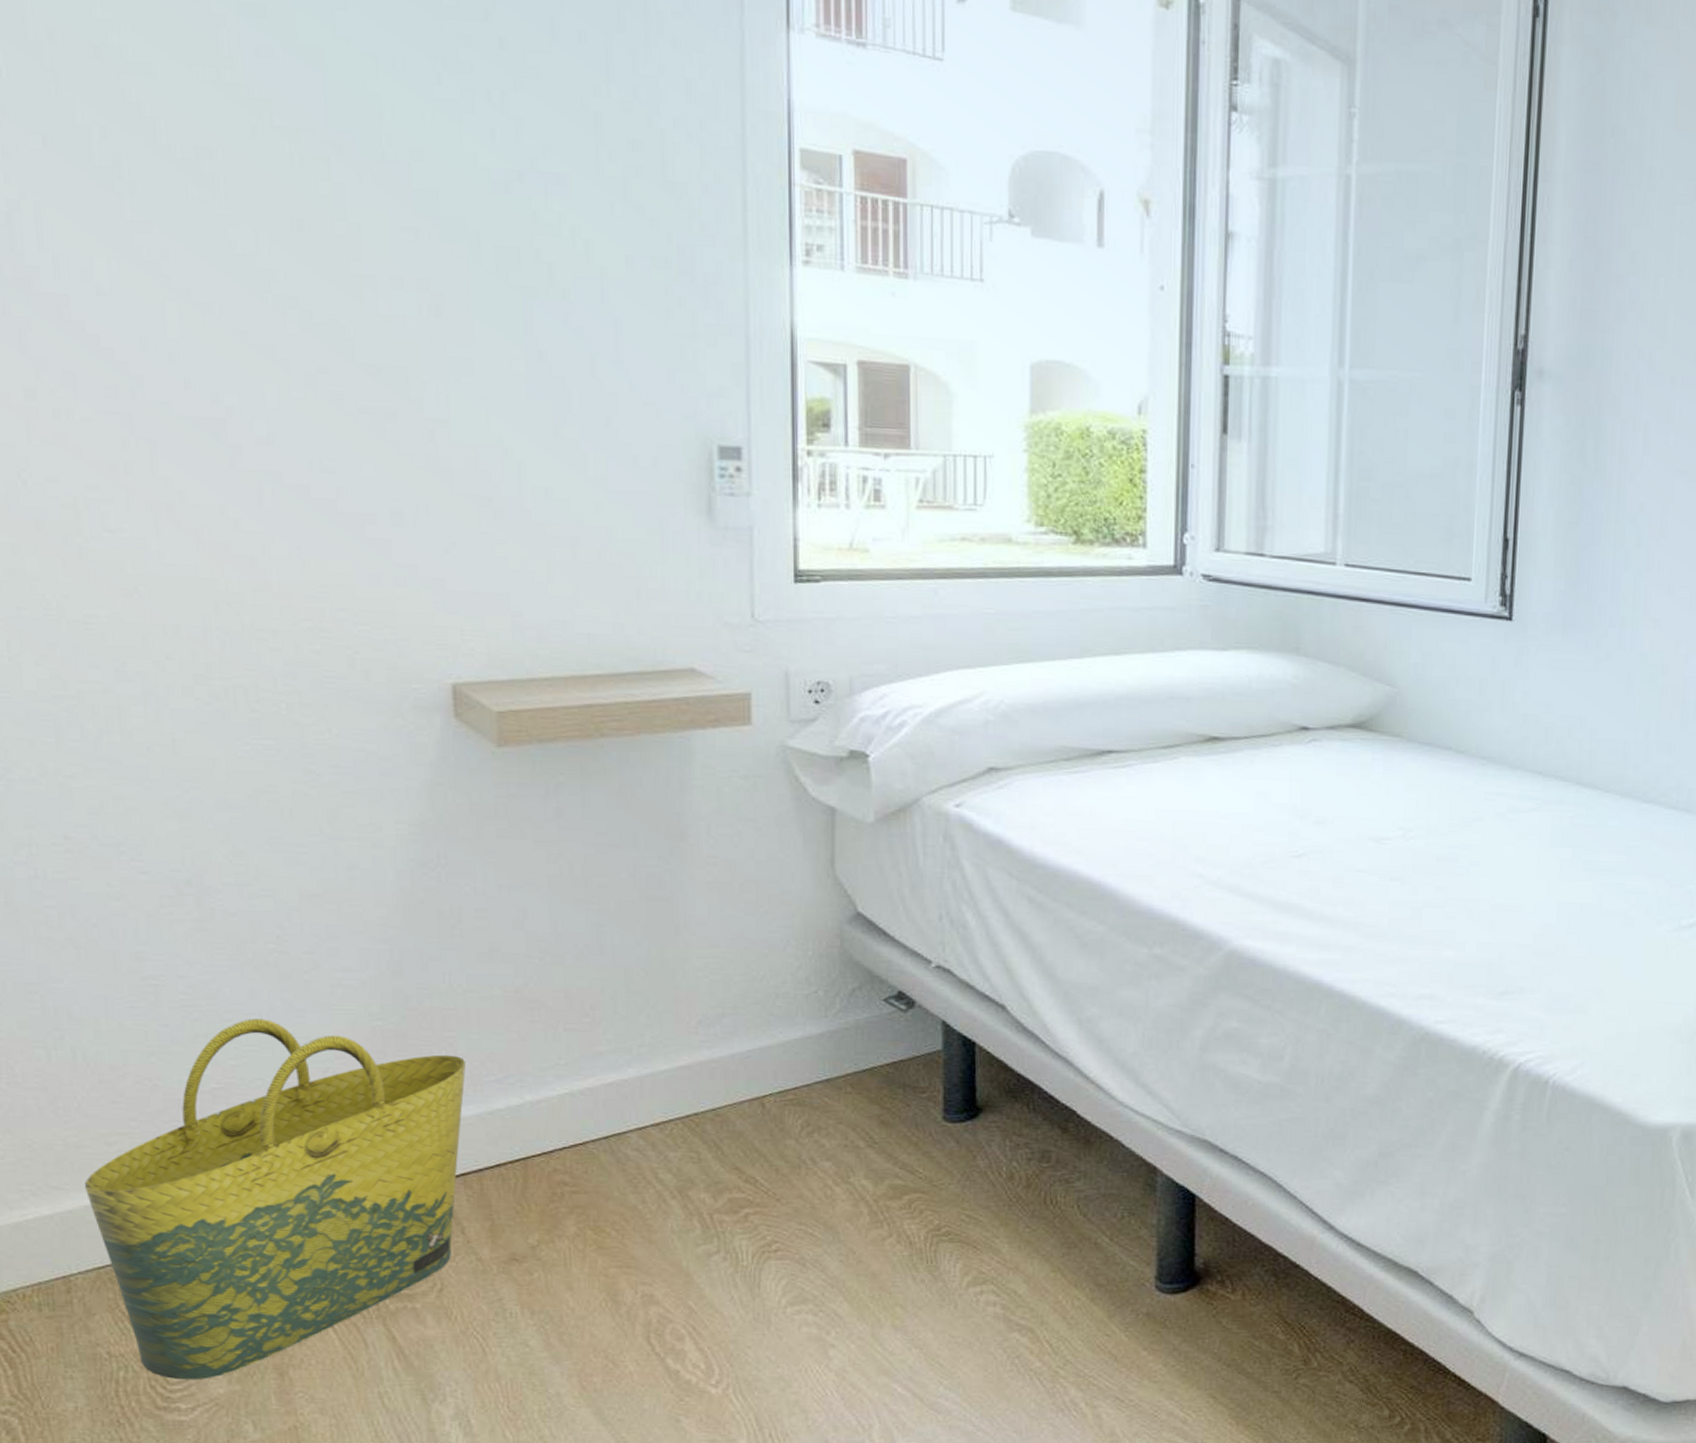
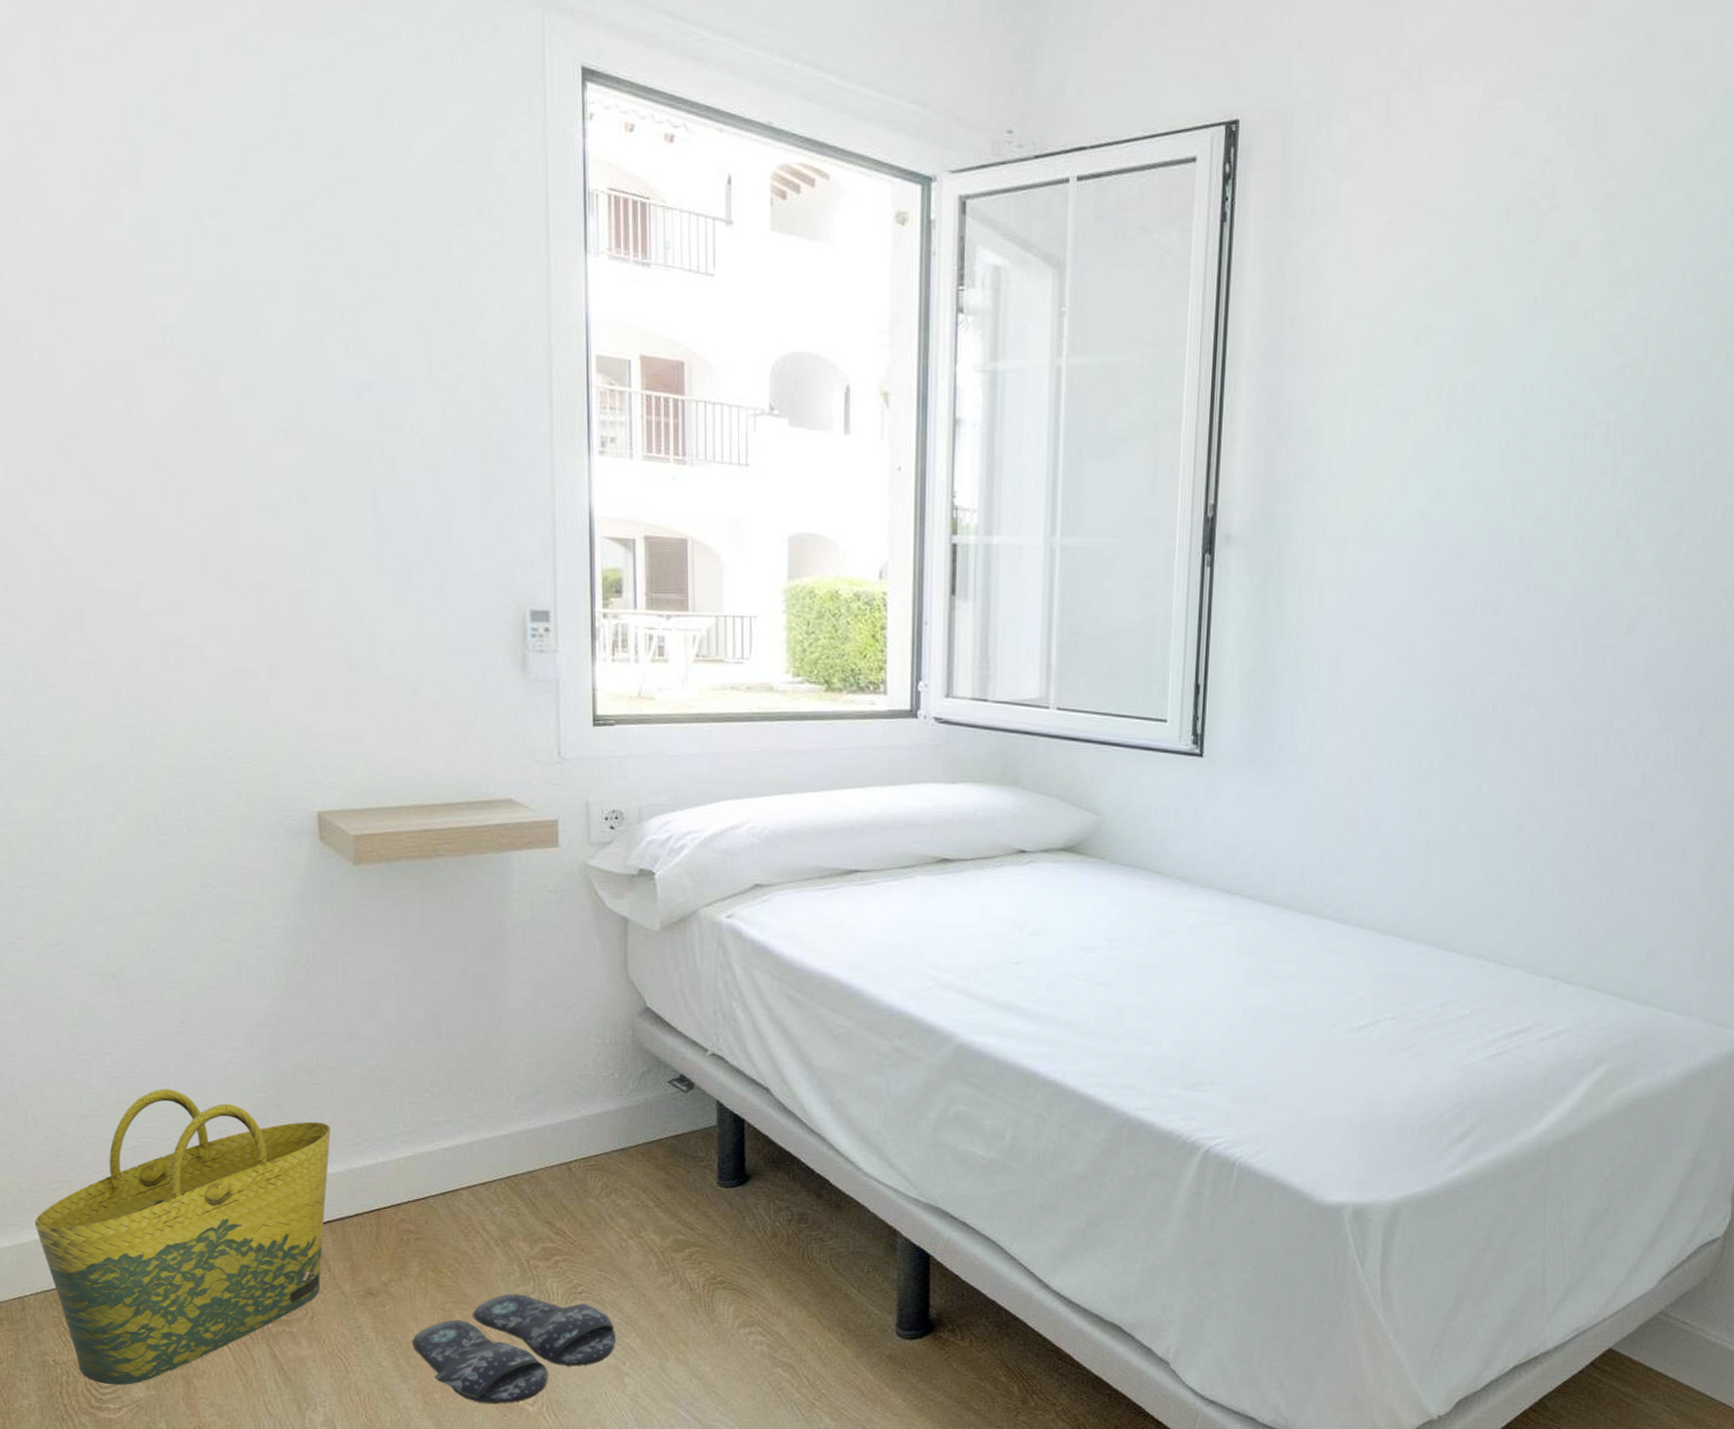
slippers: none [567,1255,818,1386] -> present [413,1294,615,1404]

